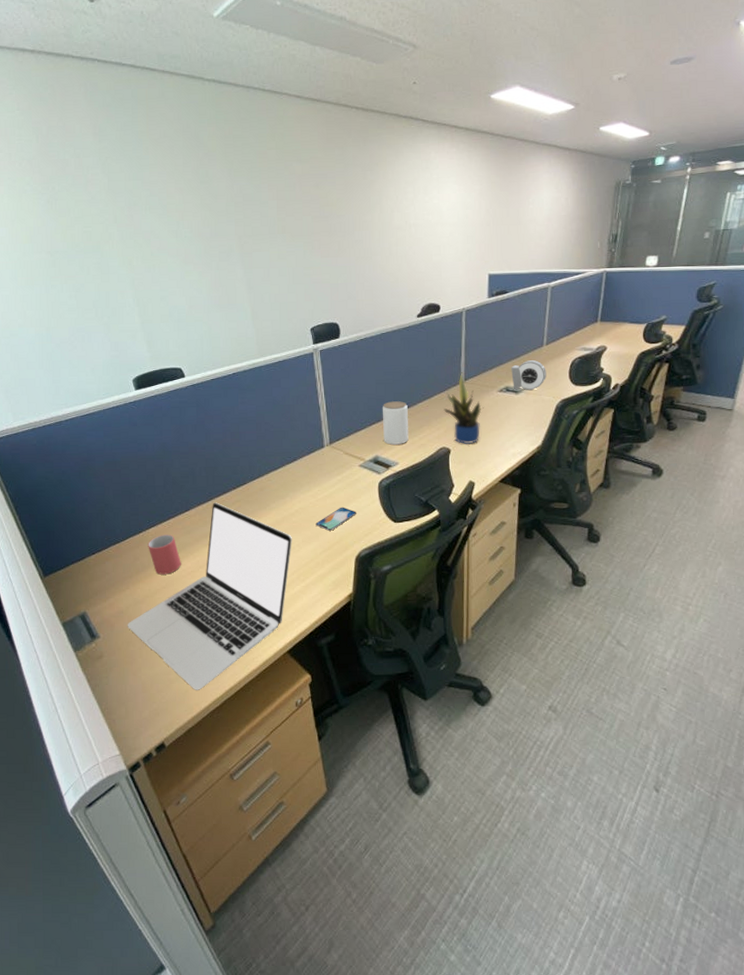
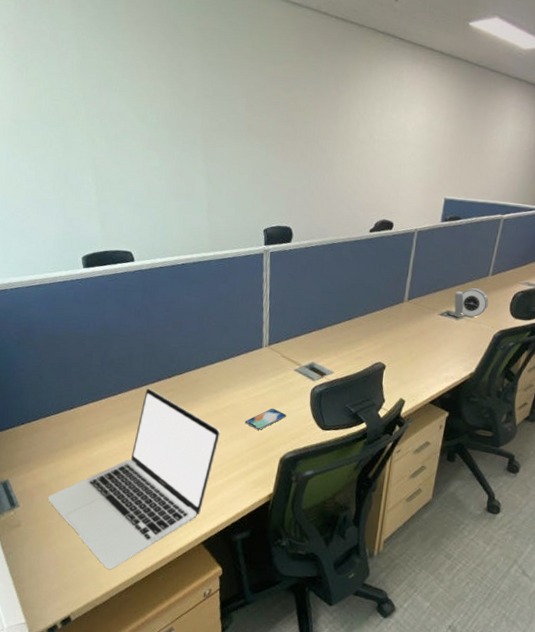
mug: present [148,534,181,575] -> none [77,413,108,453]
jar: present [382,401,409,445] -> none [322,311,349,354]
potted plant: present [444,372,484,445] -> none [384,291,423,363]

